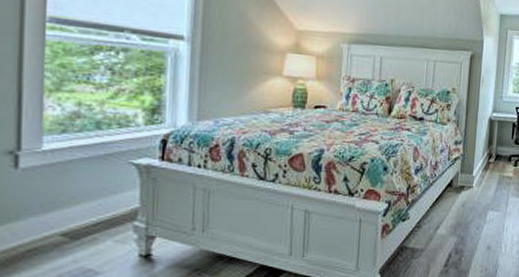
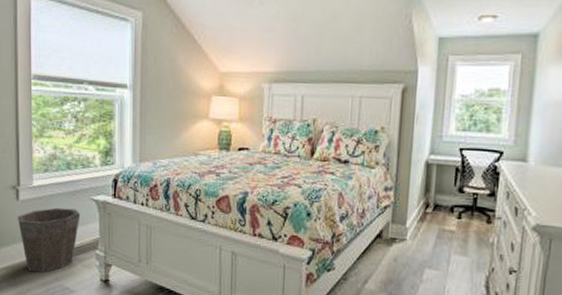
waste bin: none [14,175,114,256] -> present [17,207,81,273]

